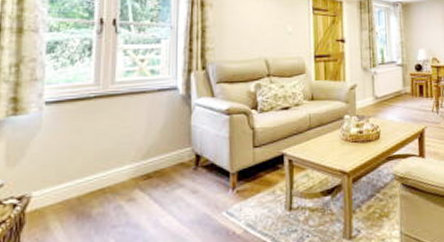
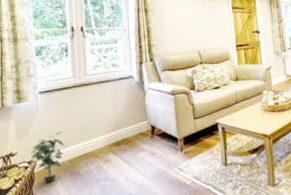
potted plant: none [21,157,74,229] -> present [30,131,65,184]

